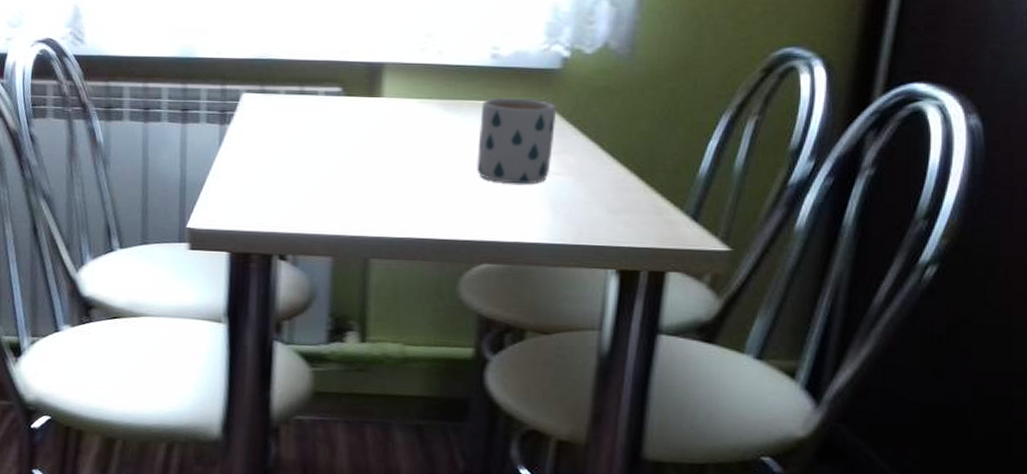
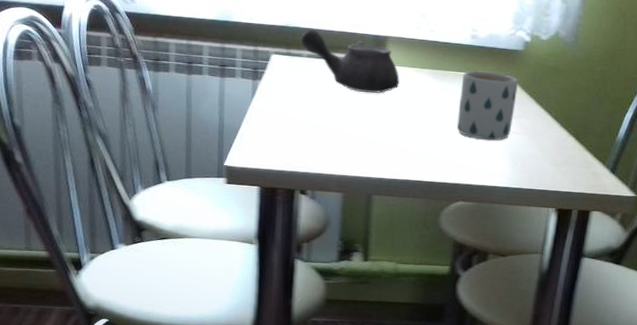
teapot: none [276,59,401,133] -> present [300,28,400,94]

